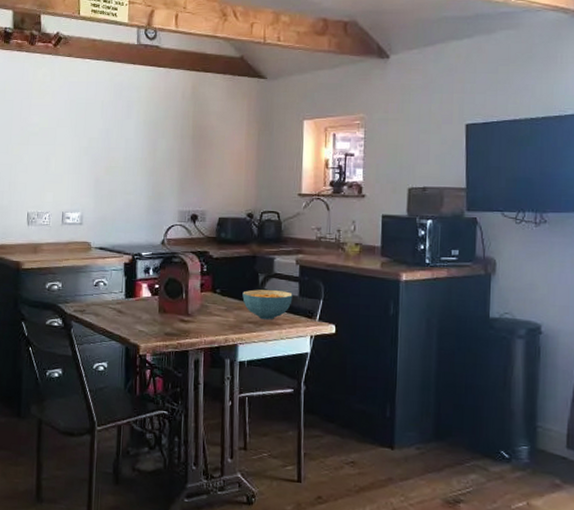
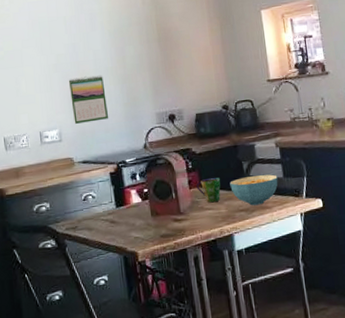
calendar: none [96,163,132,210] -> present [68,75,109,124]
cup: none [208,285,234,310] -> present [196,178,221,203]

